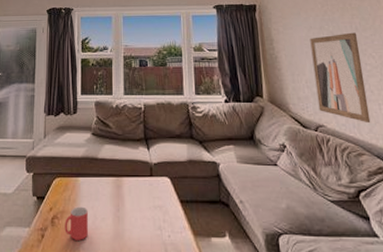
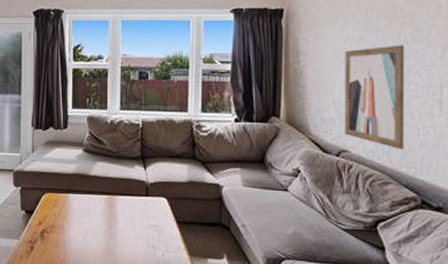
mug: present [65,206,88,240] -> none [54,222,78,254]

